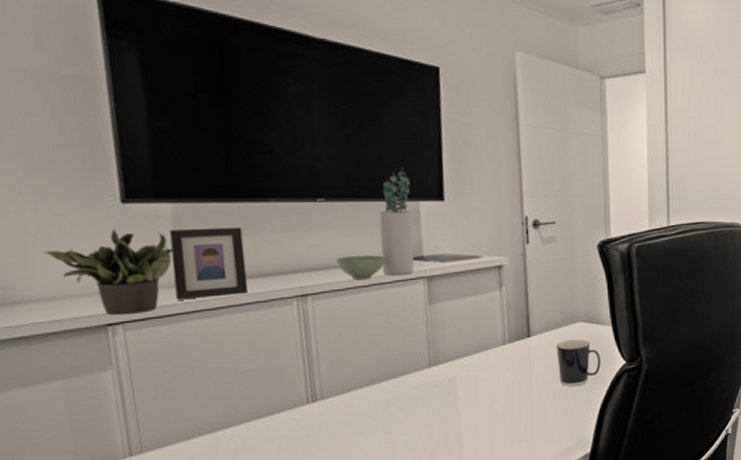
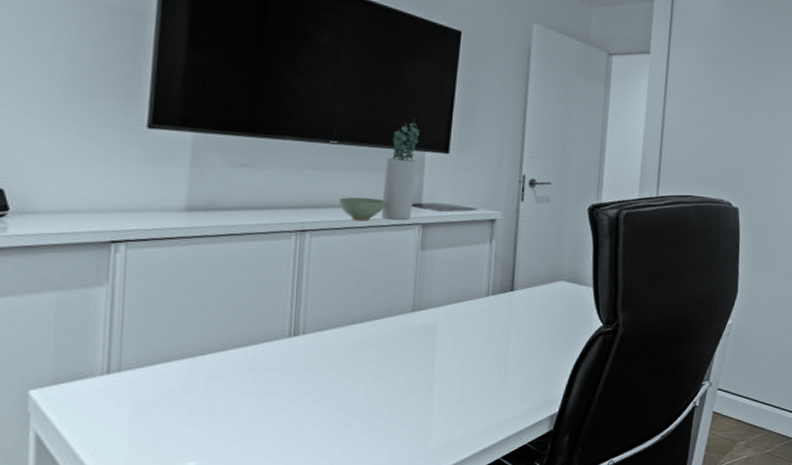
potted plant: present [43,228,174,316] -> none [65,150,188,235]
picture frame: present [169,227,249,300] -> none [182,157,255,225]
mug: present [556,340,601,387] -> none [536,298,579,345]

